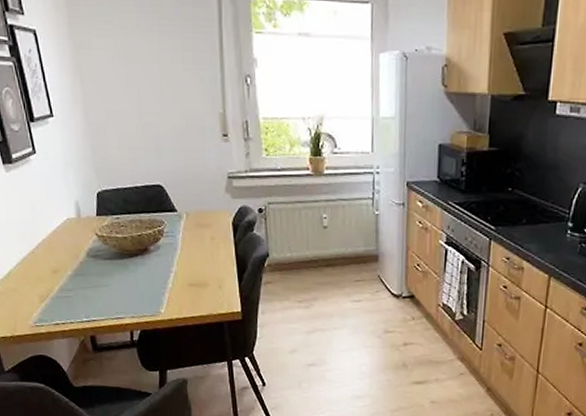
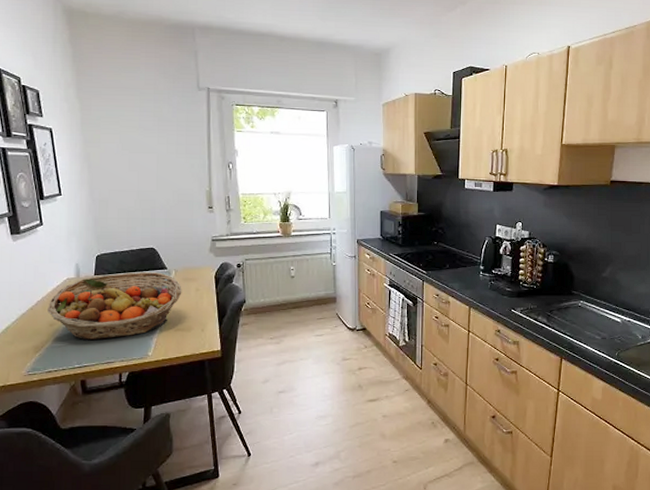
fruit basket: none [49,213,195,292] -> present [47,272,182,341]

